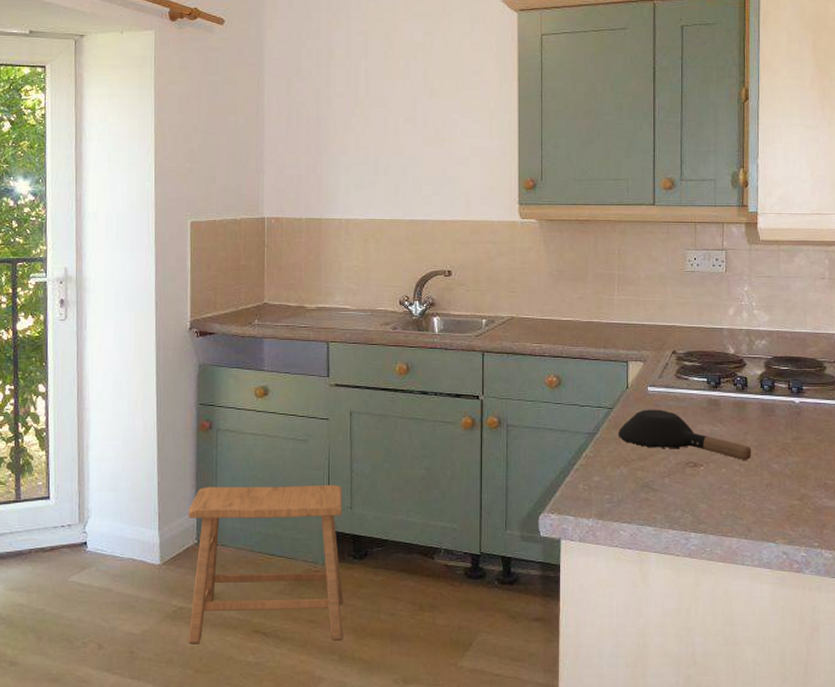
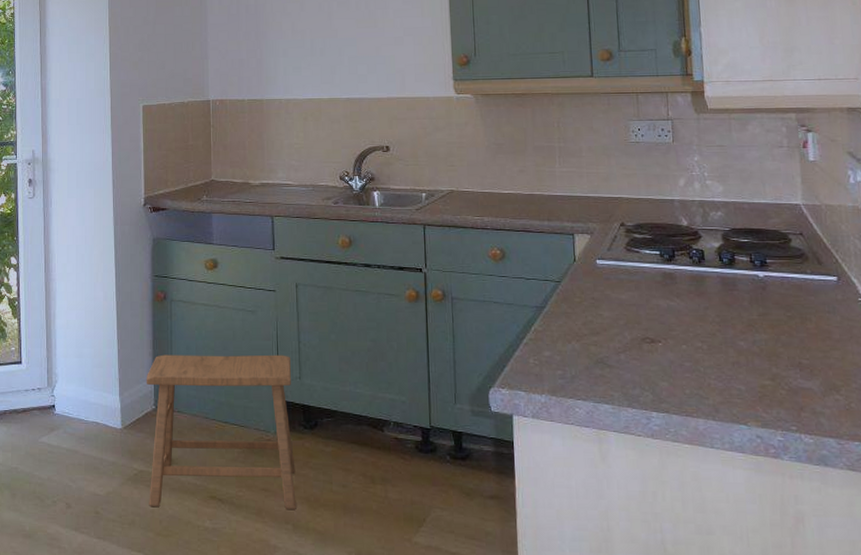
frying pan: present [619,409,752,460] -> none [568,282,714,336]

